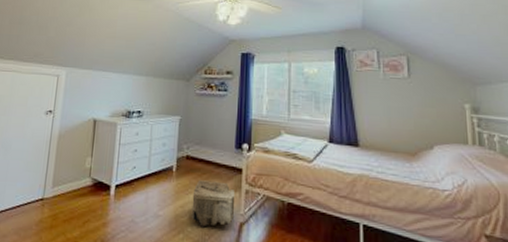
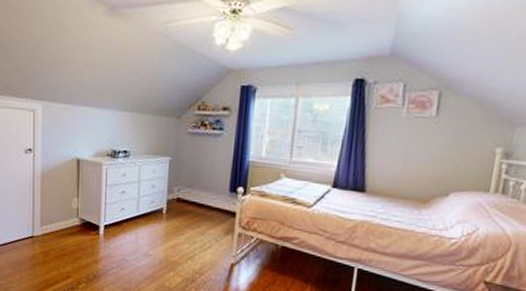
pouf: present [191,180,236,228] -> none [182,222,228,267]

